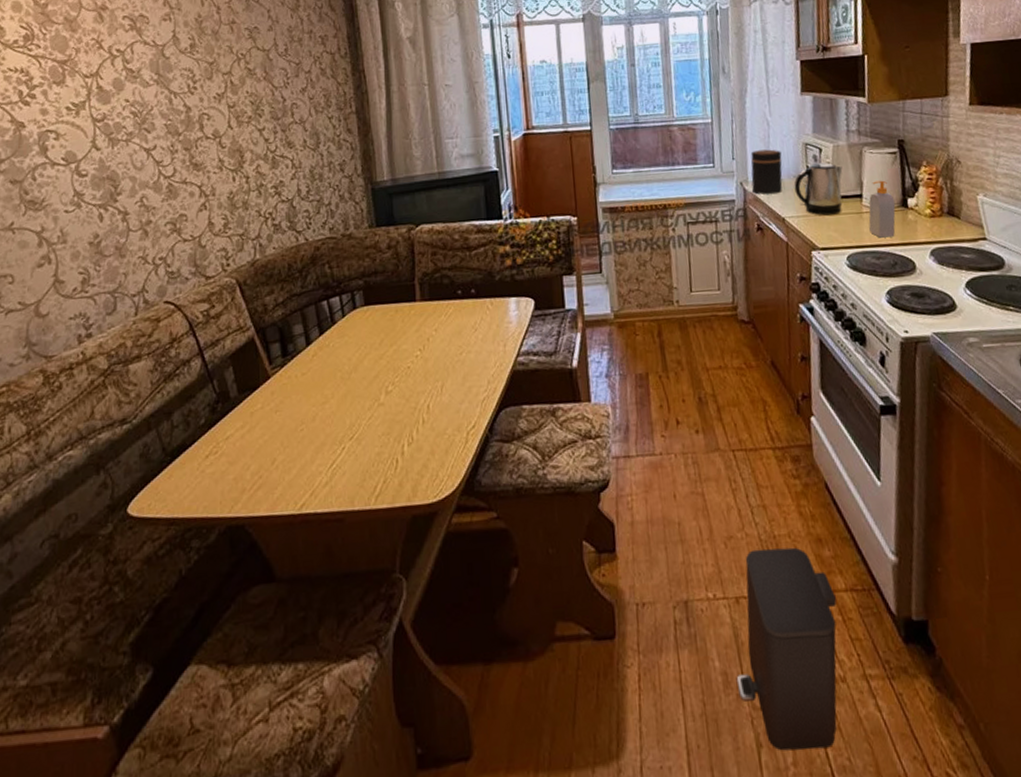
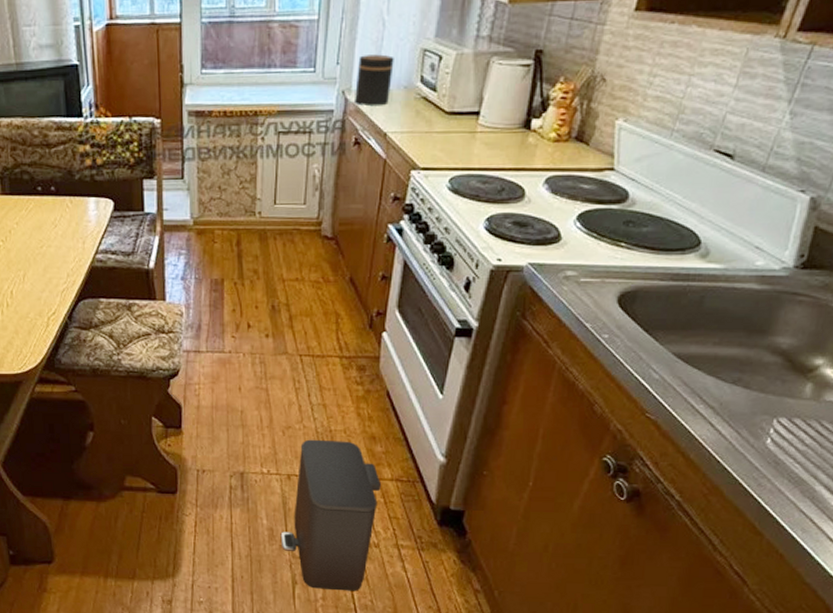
kettle: present [794,162,843,216] -> none [403,73,463,133]
soap bottle: present [868,180,896,238] -> none [479,96,517,161]

